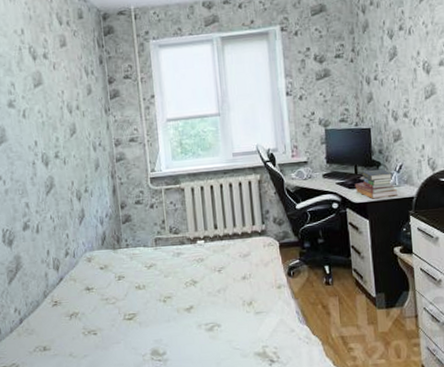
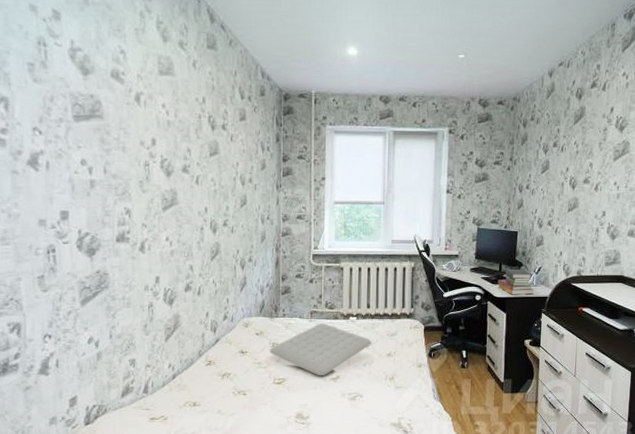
cushion: none [116,250,224,308] -> present [269,323,372,376]

